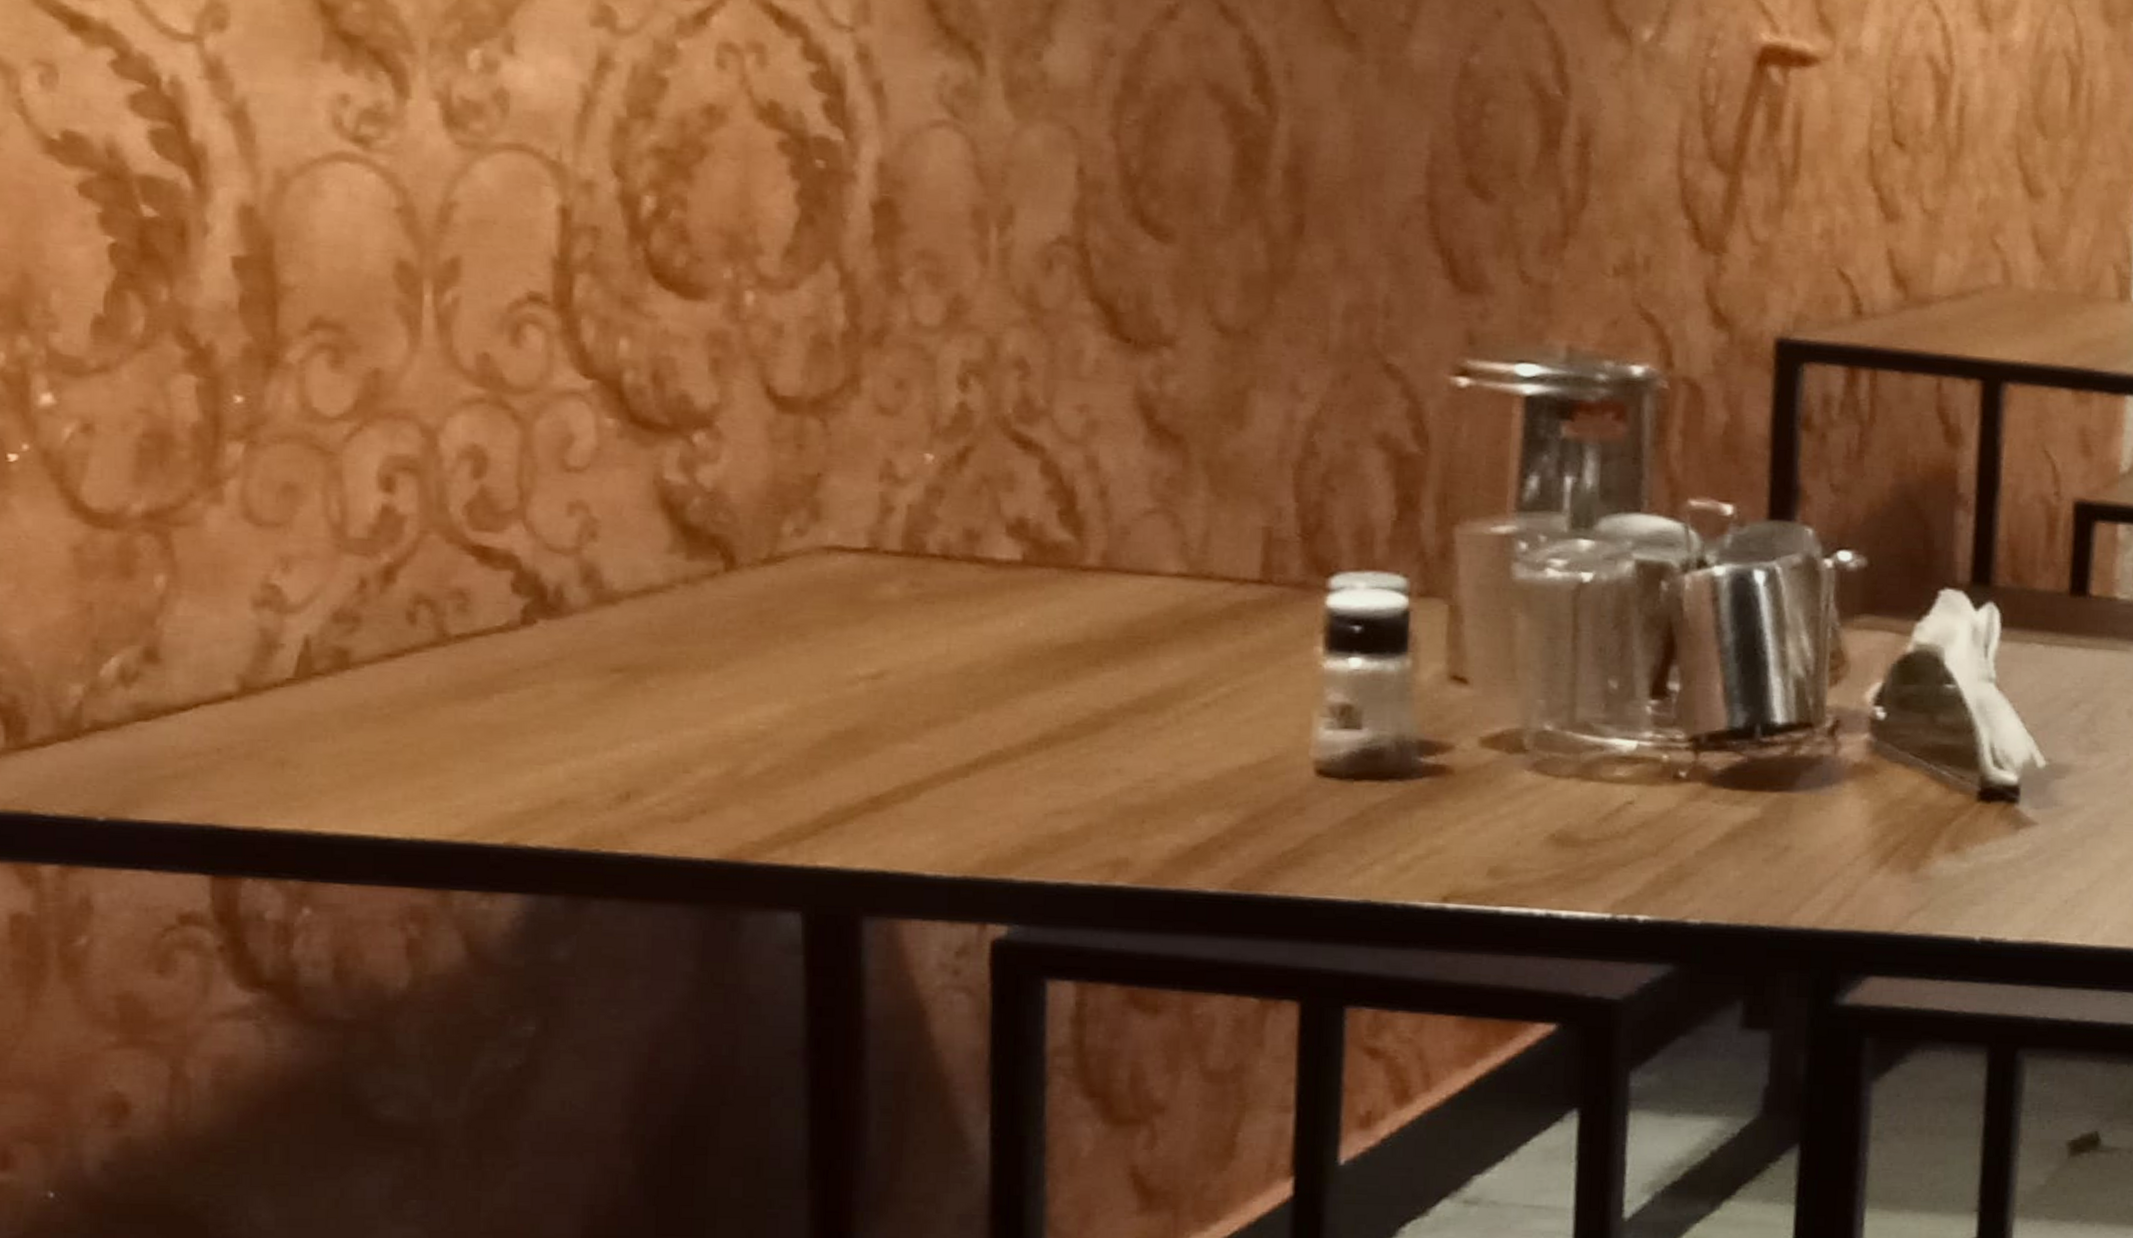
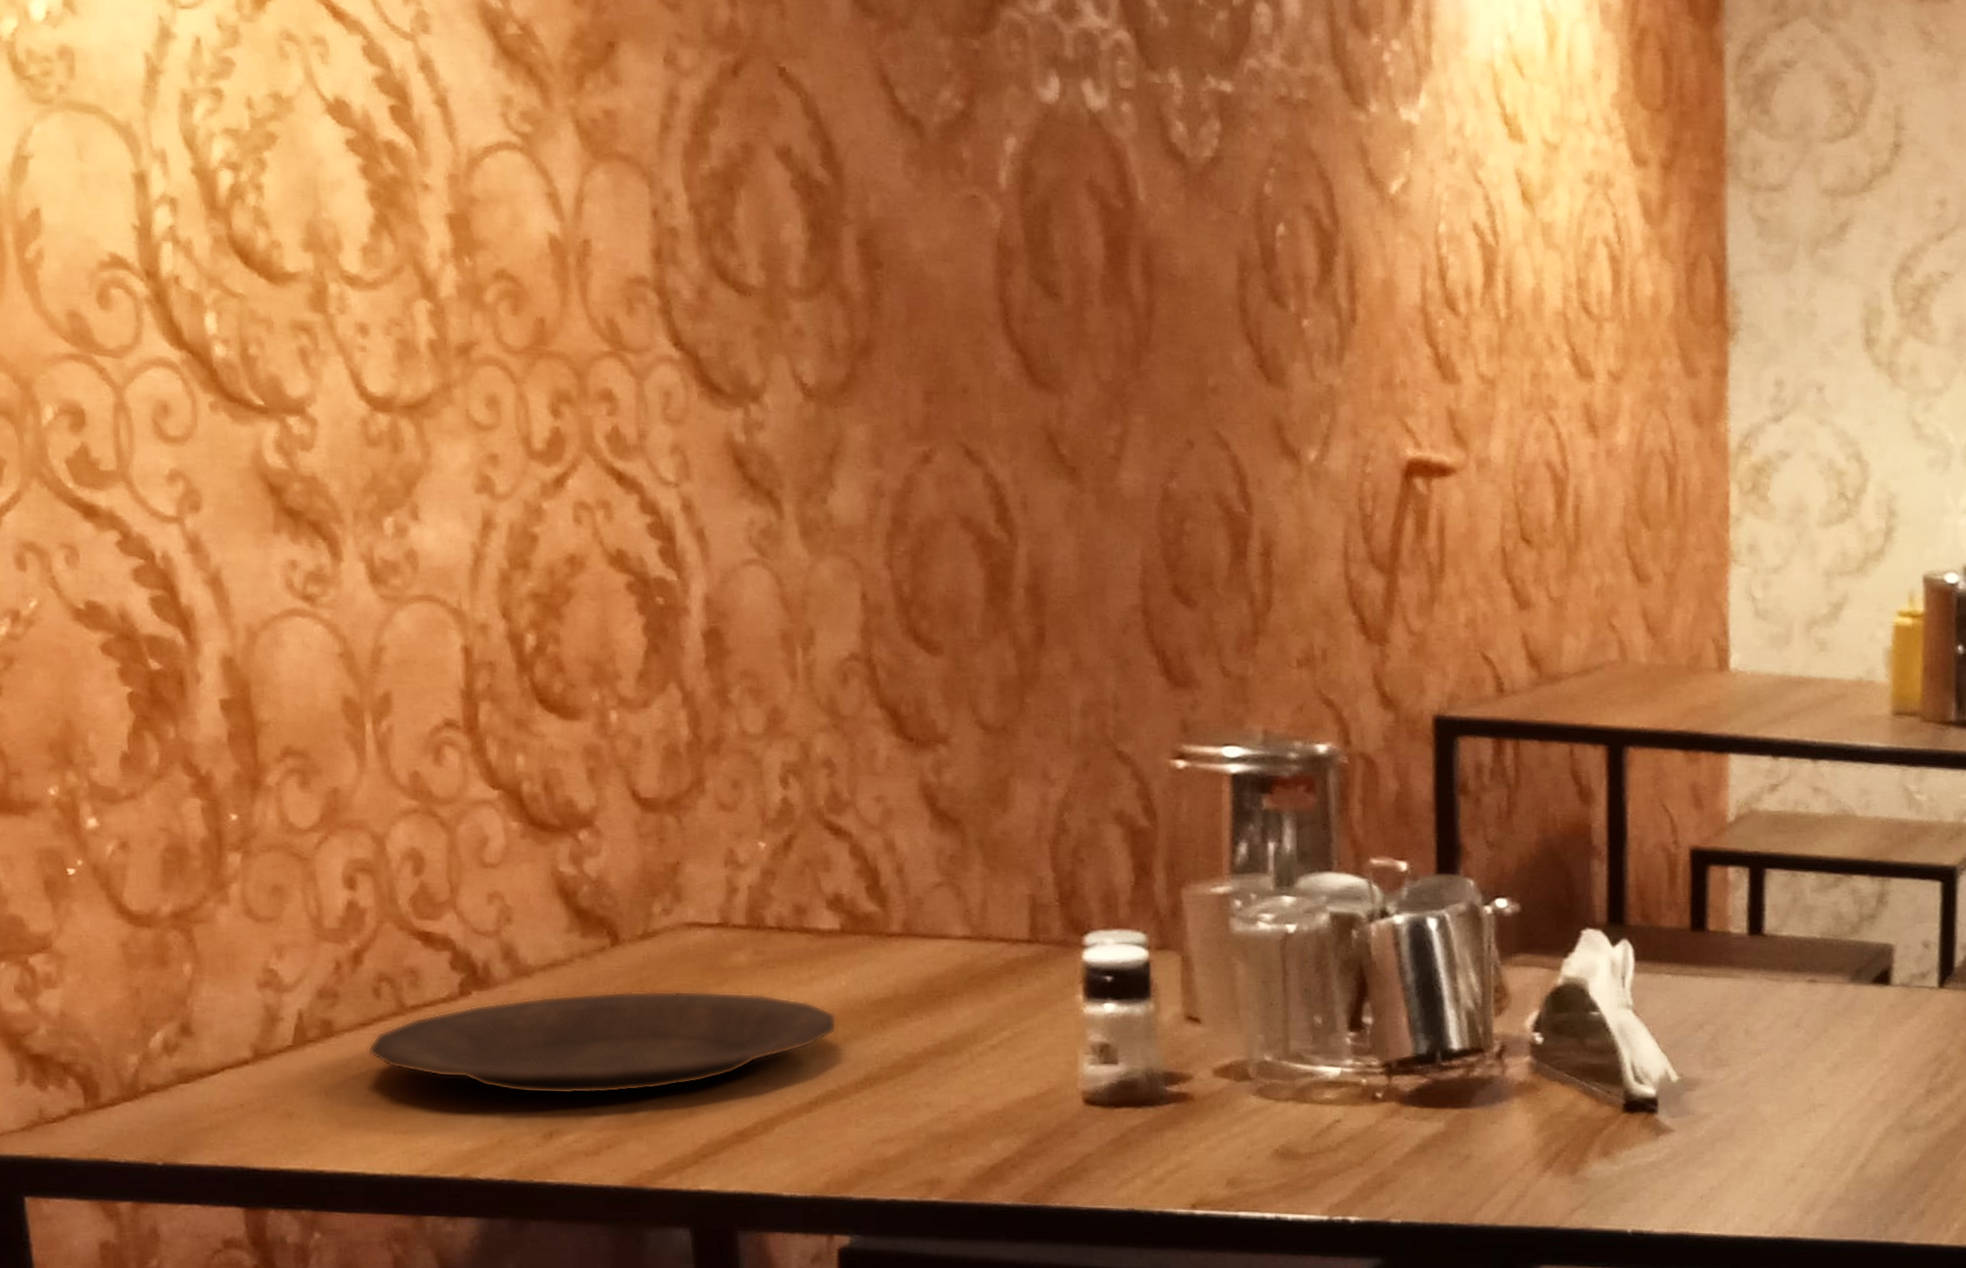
plate: none [392,625,1010,748] -> present [367,990,837,1095]

